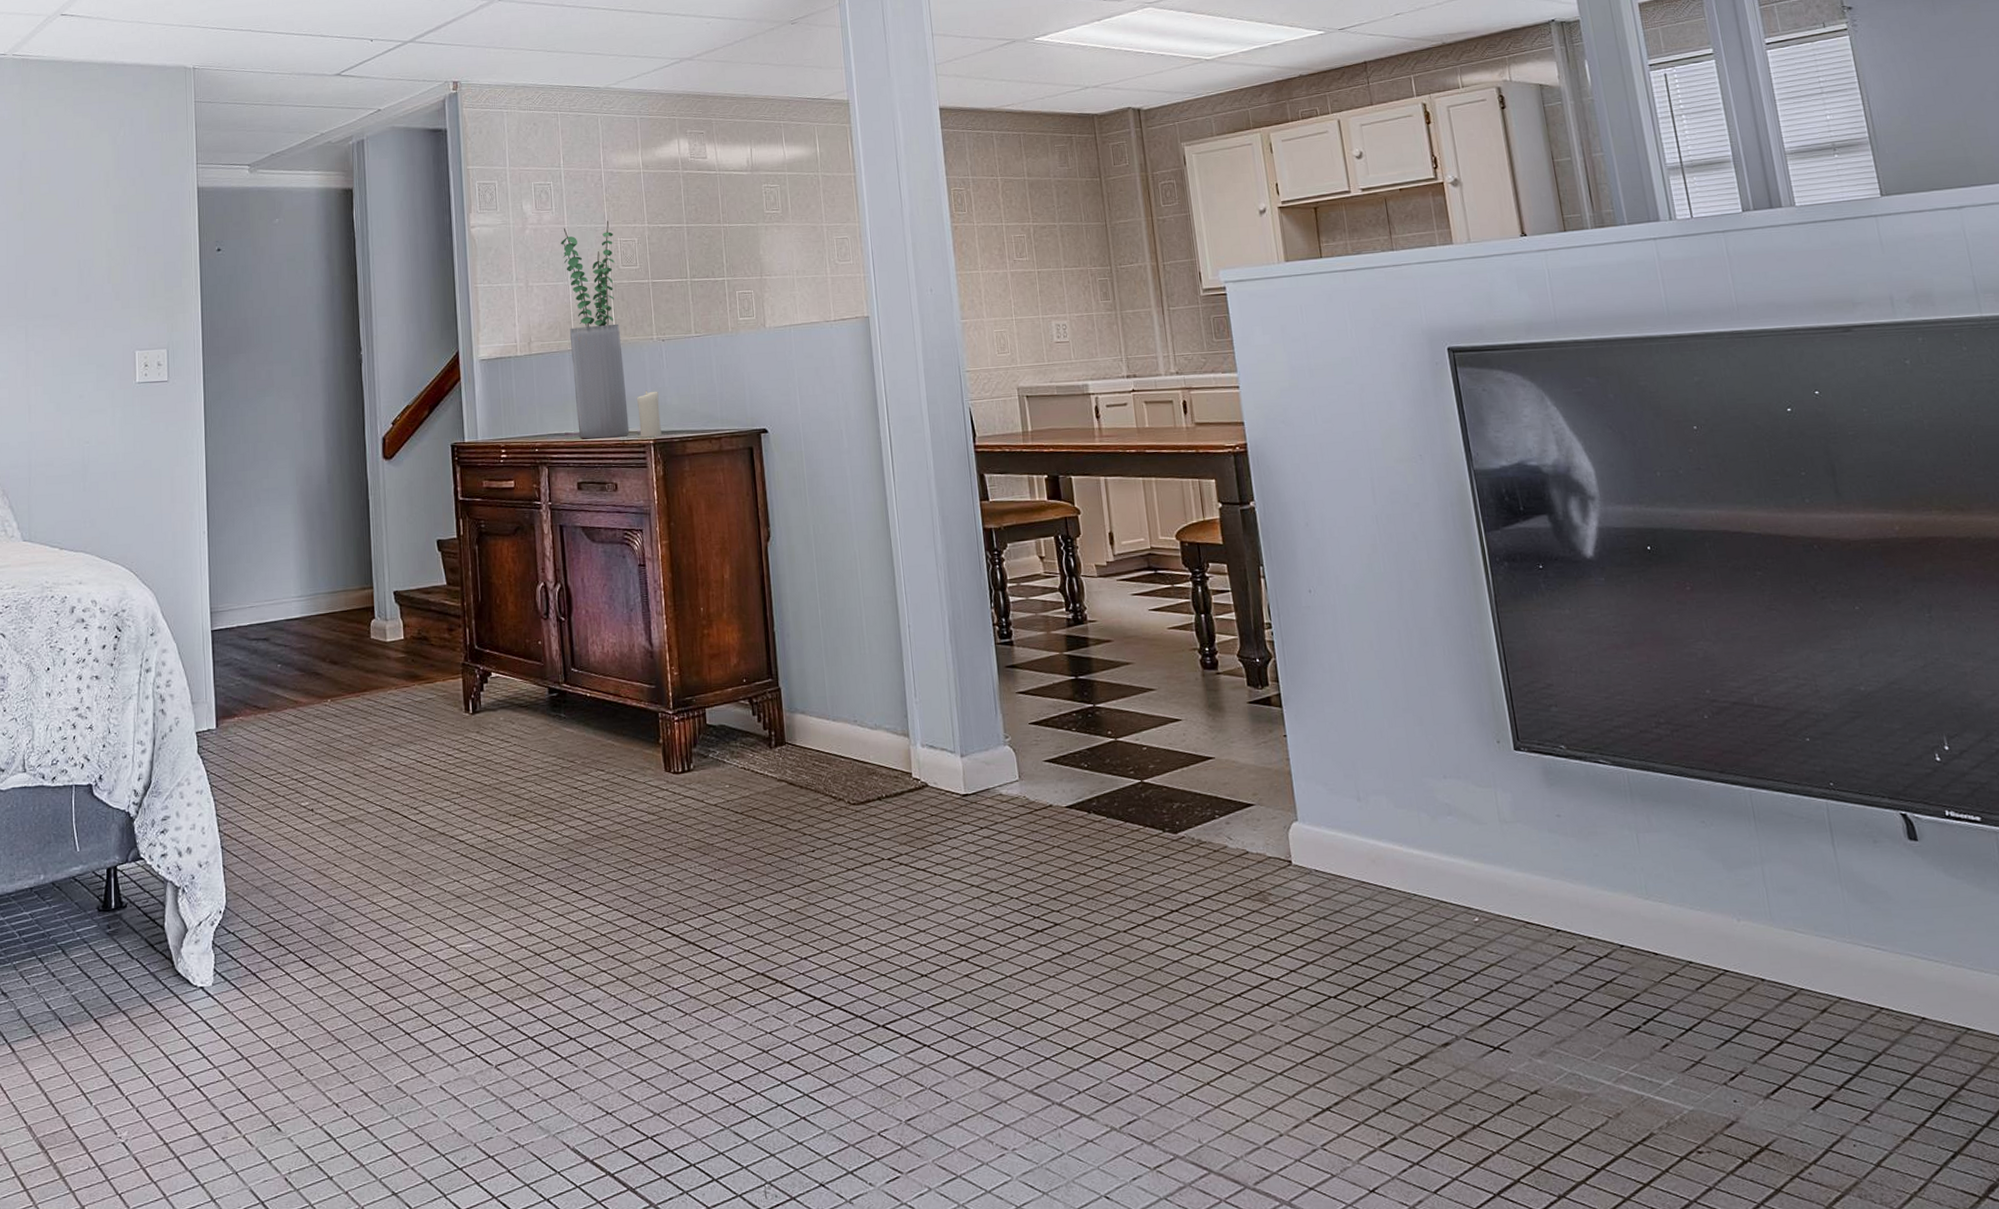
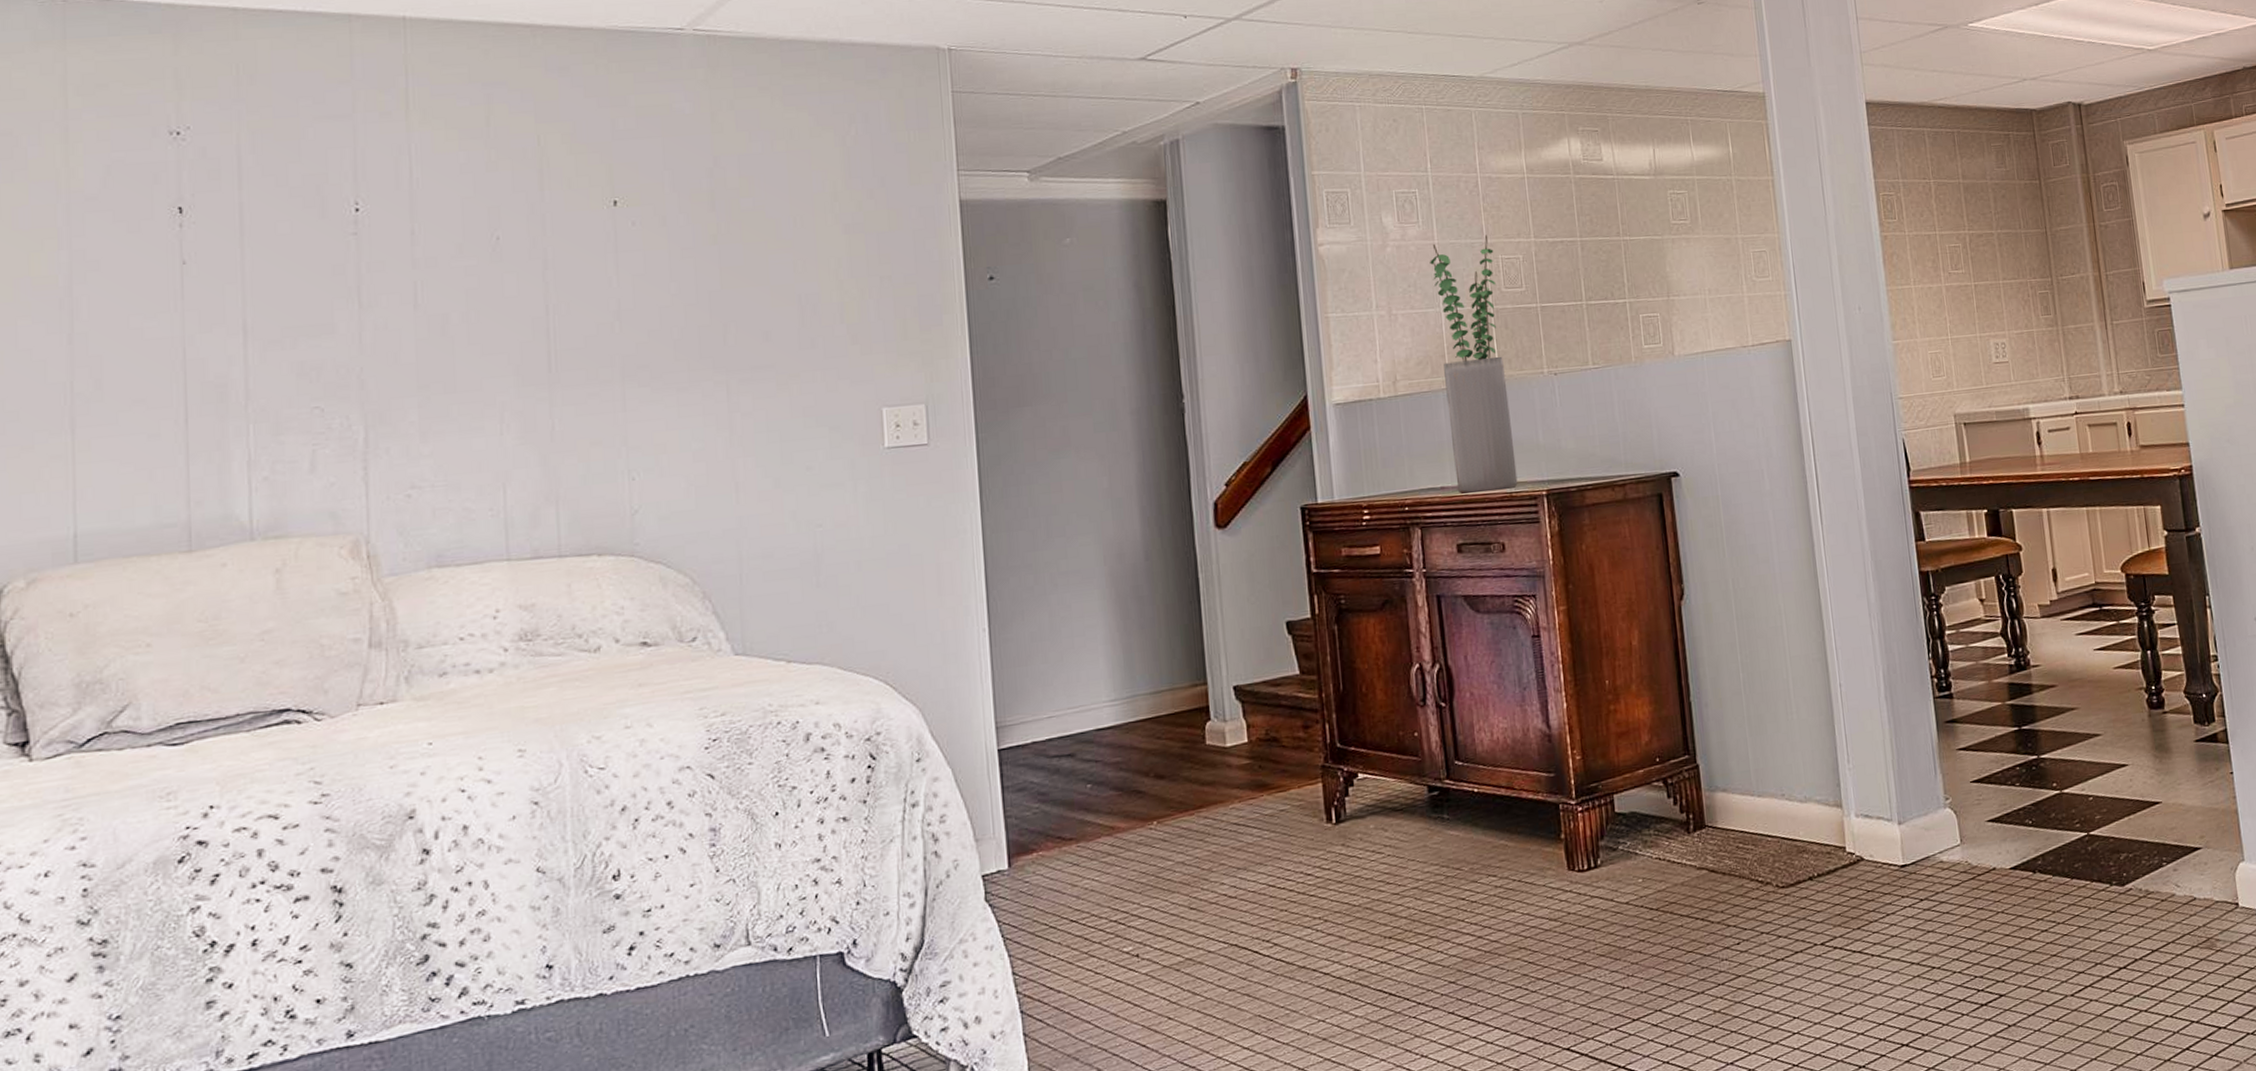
candle: present [636,390,662,439] -> none [1525,433,1556,490]

